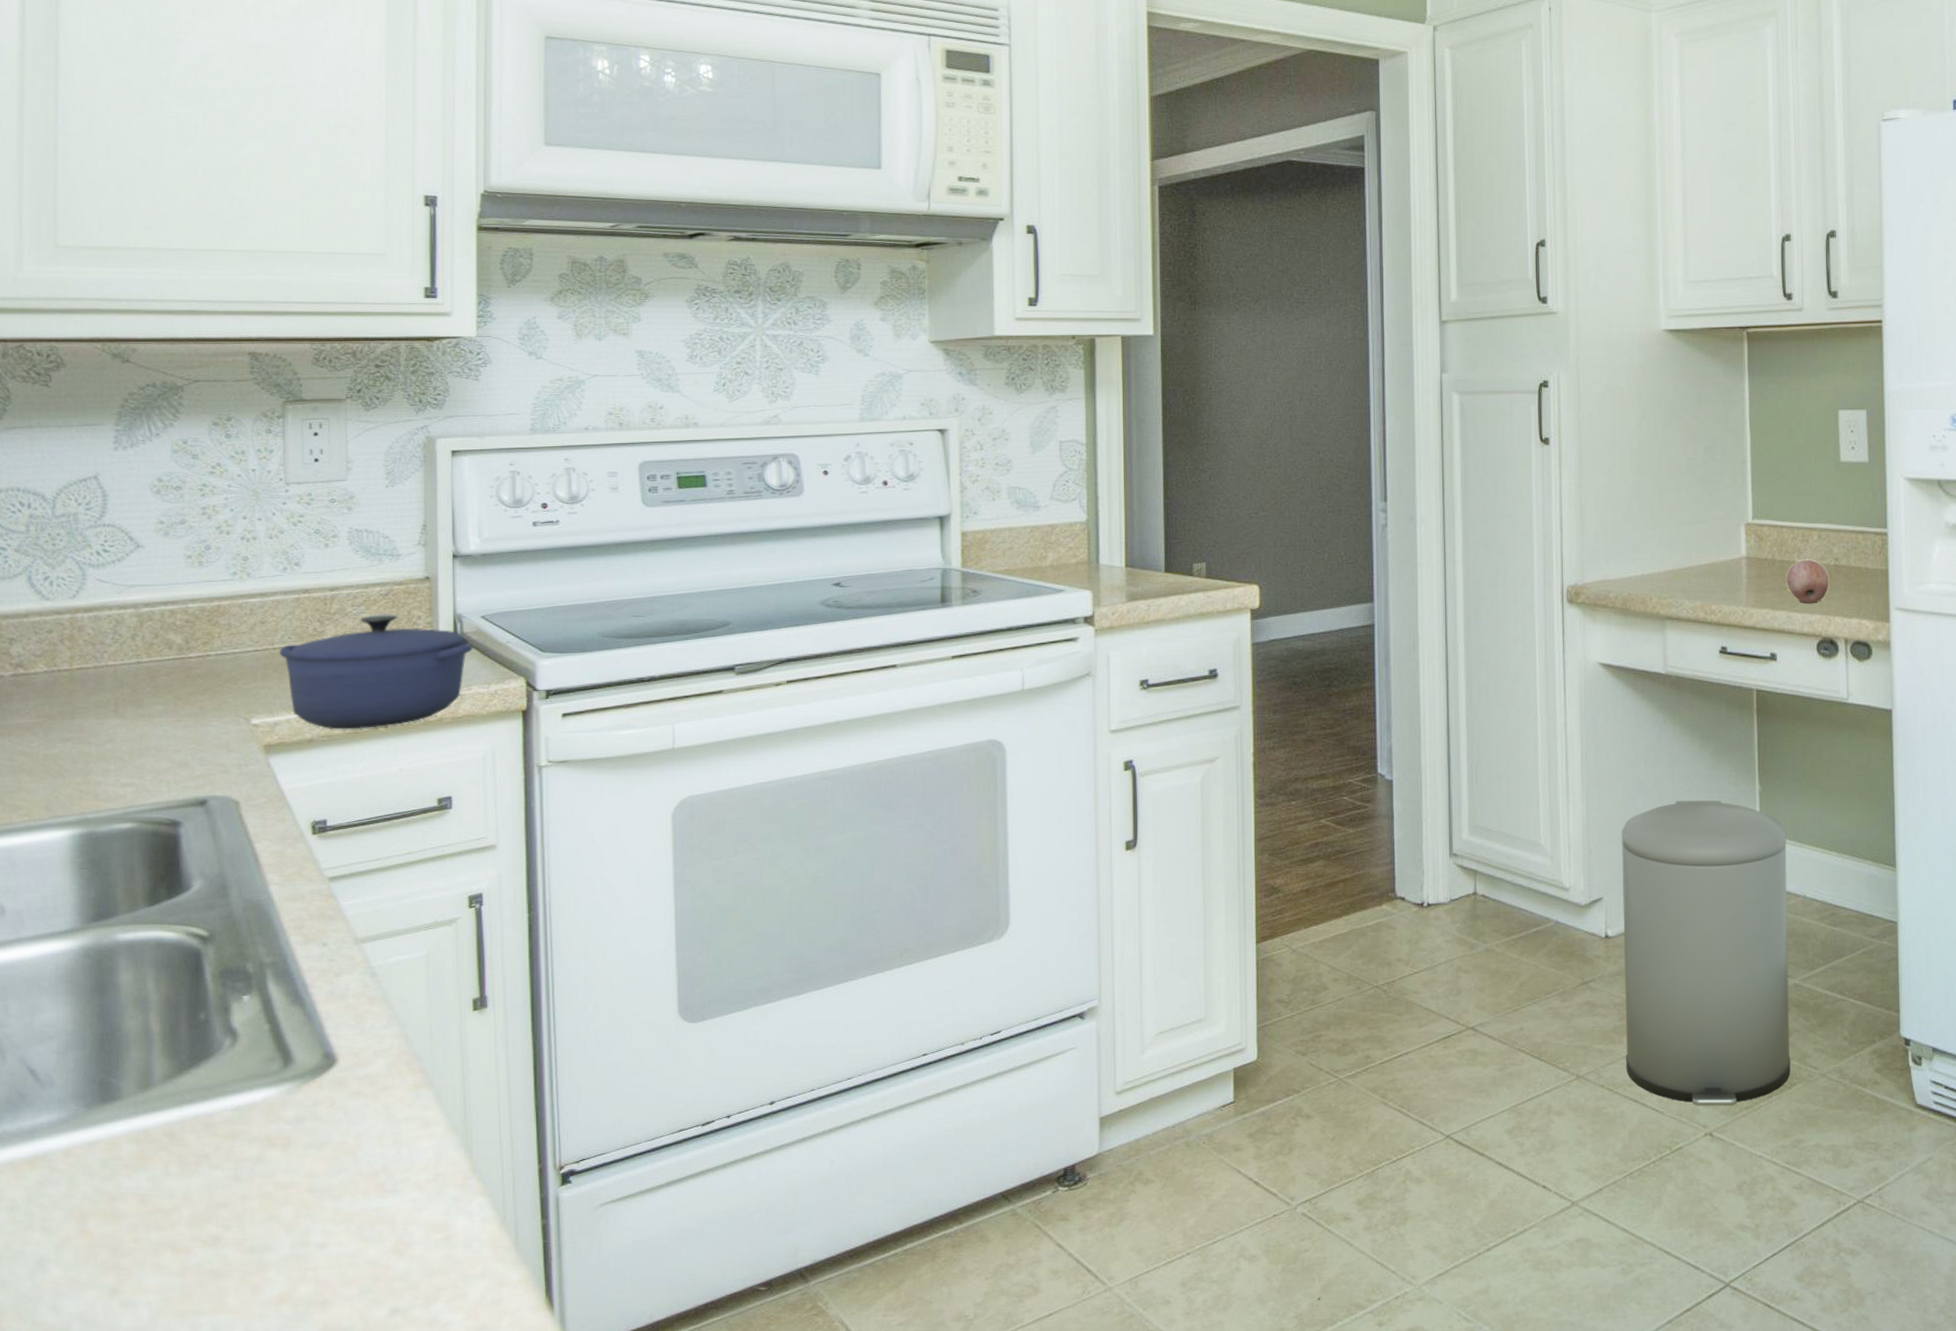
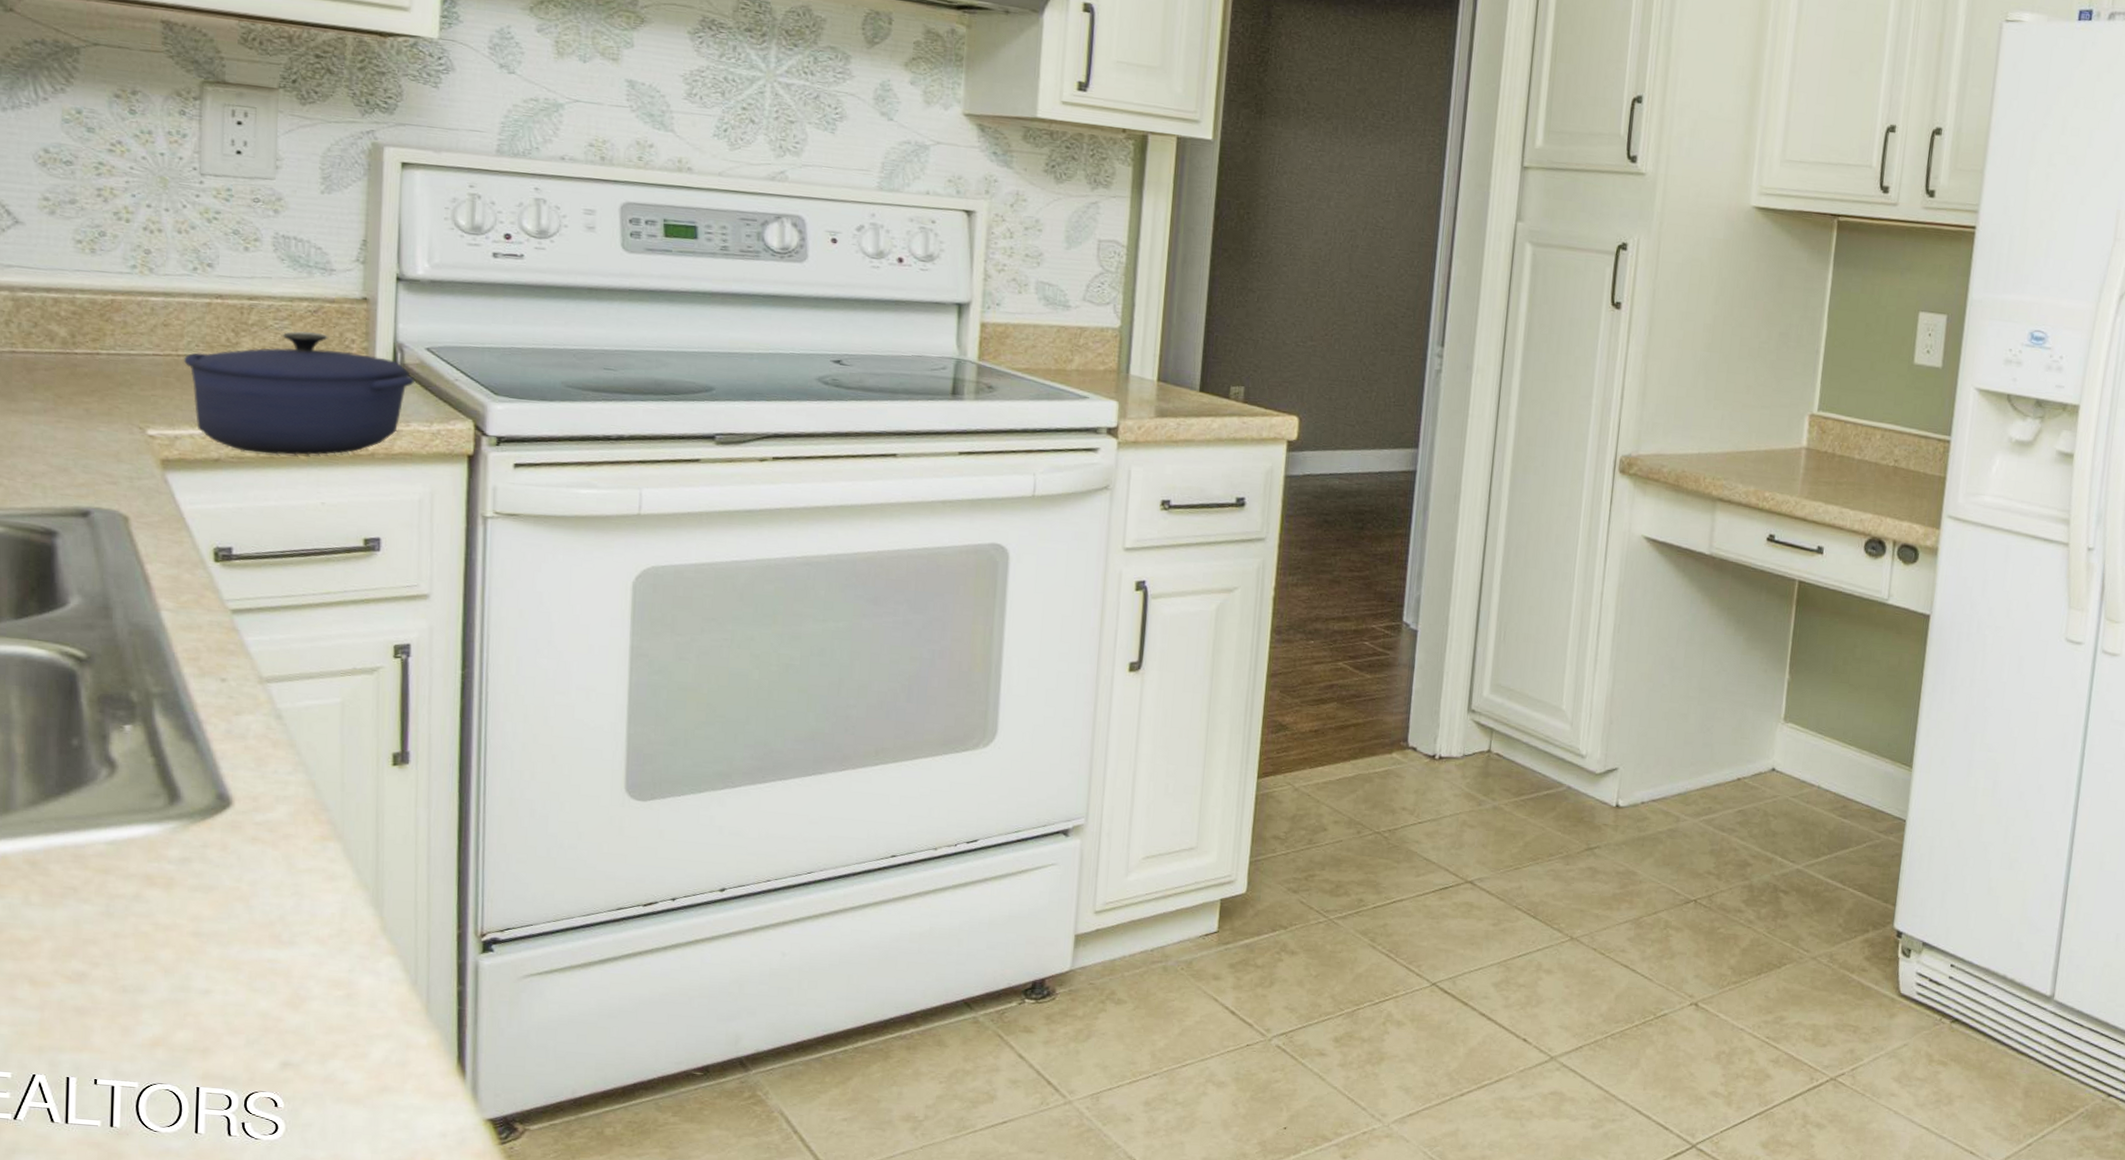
pedal bin: present [1621,800,1791,1106] -> none [1620,681,1810,980]
fruit: present [1786,559,1829,604] -> none [1843,457,1886,503]

